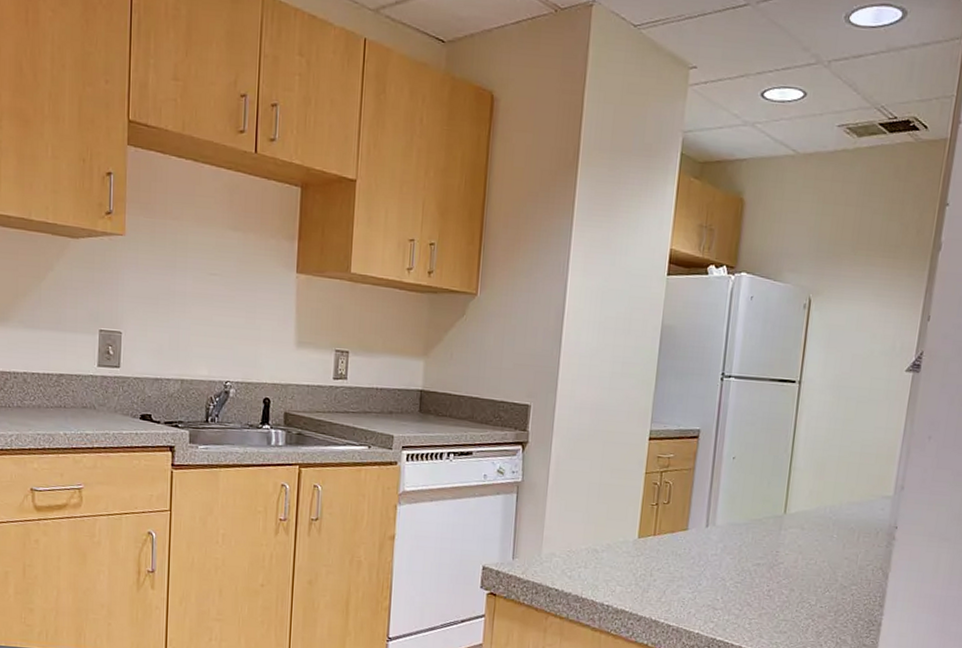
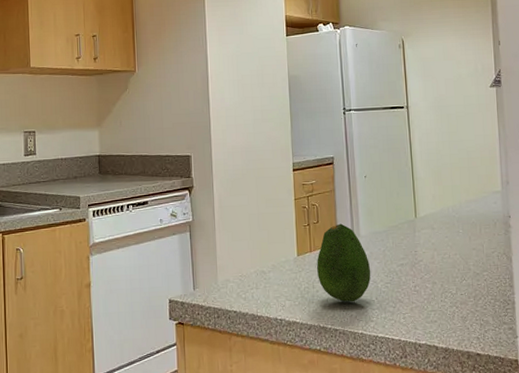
fruit: none [658,508,721,598] -> present [317,223,371,302]

